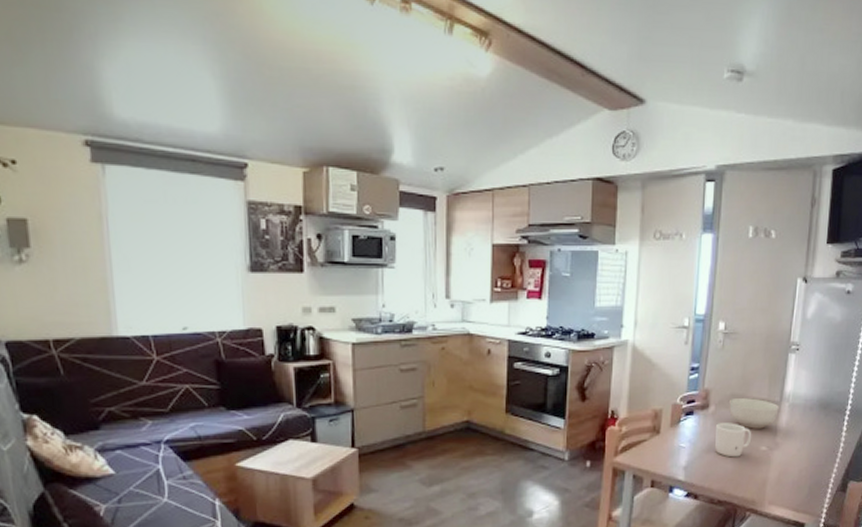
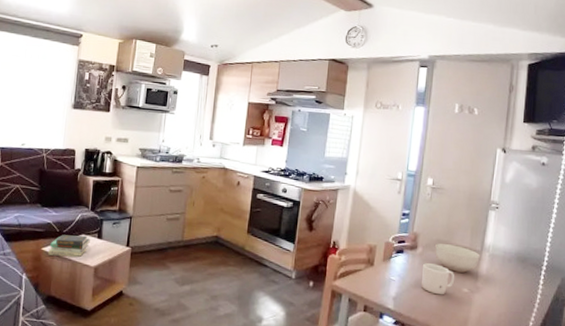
books: none [246,440,301,471] -> present [48,234,90,257]

